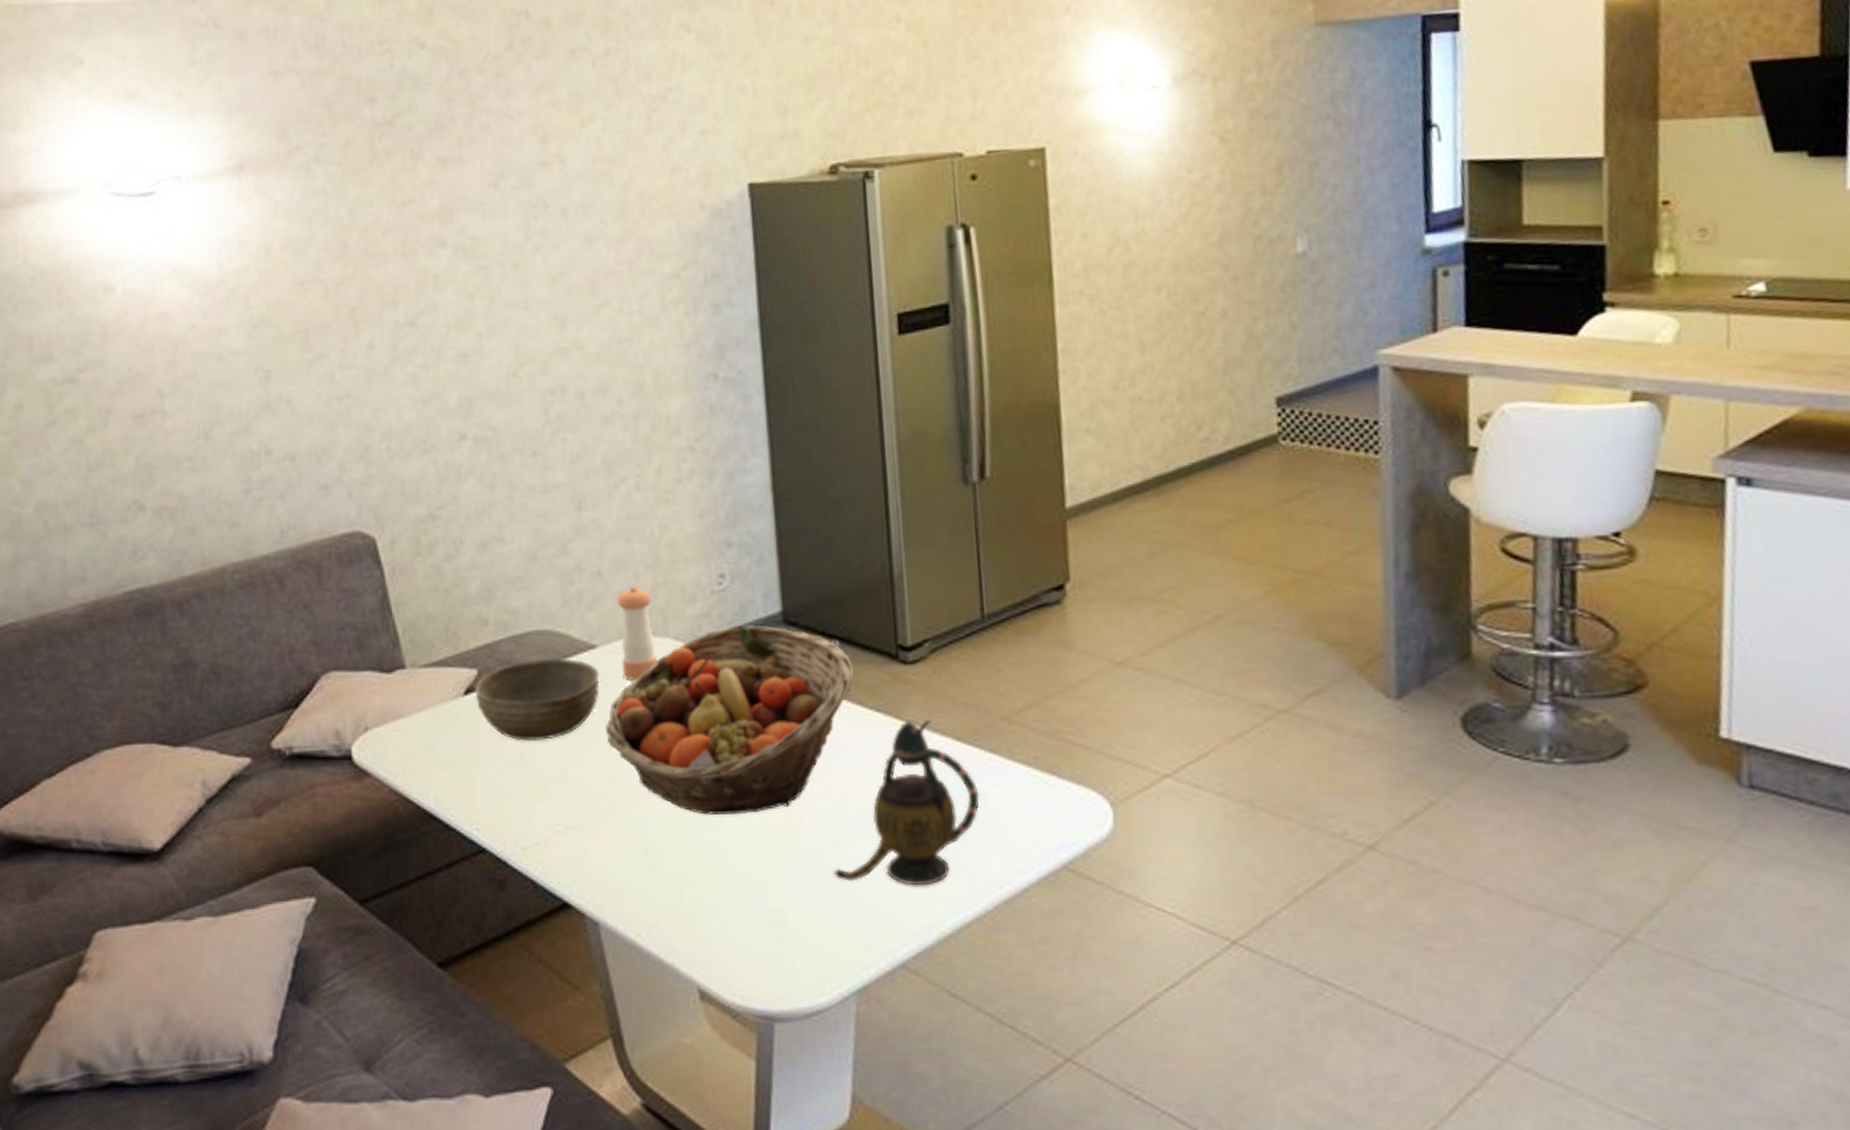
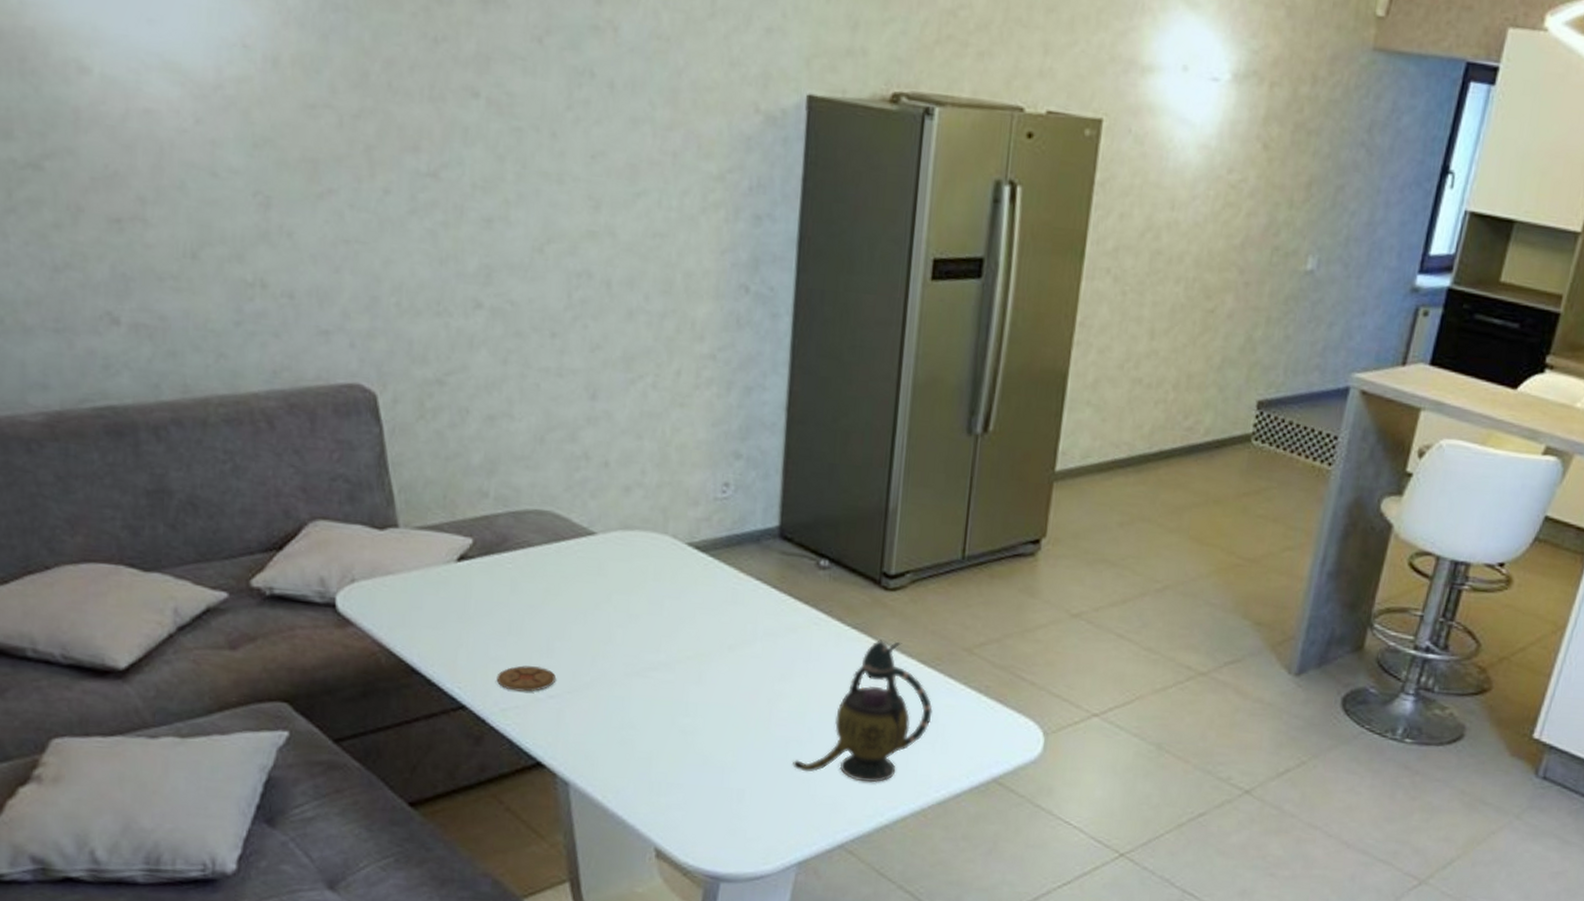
bowl: present [474,657,600,741] -> none [467,536,595,614]
coaster: none [513,797,573,826] -> present [496,665,555,692]
fruit basket: present [605,625,854,815] -> none [594,533,838,703]
pepper shaker: present [616,586,657,680] -> none [618,482,655,570]

